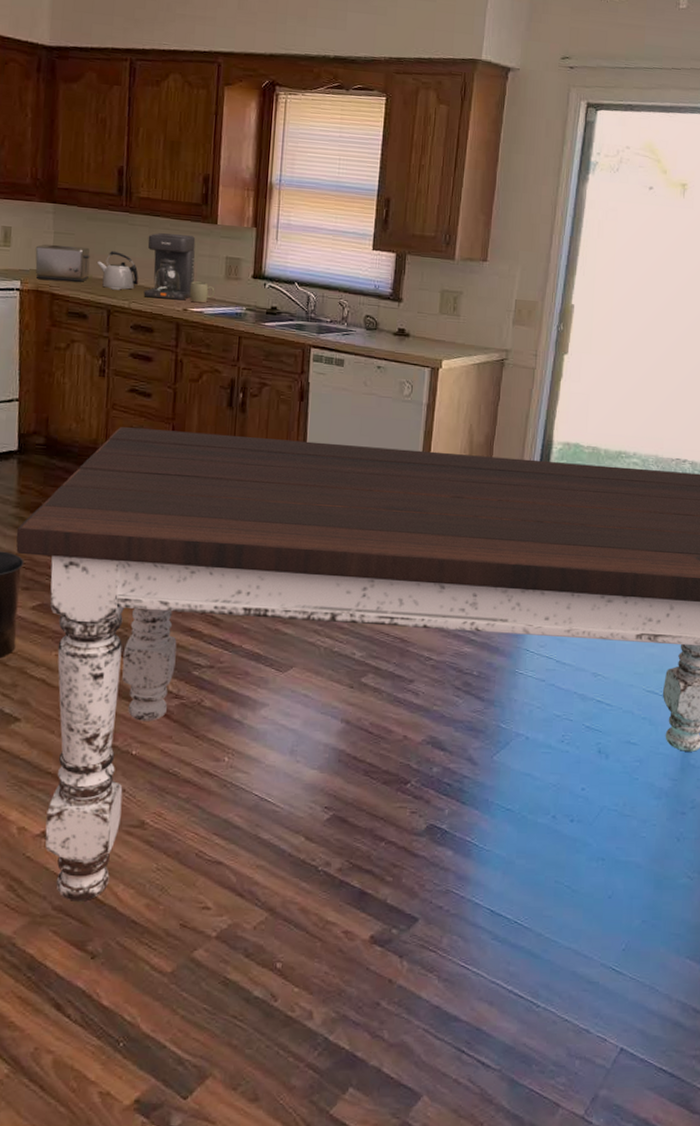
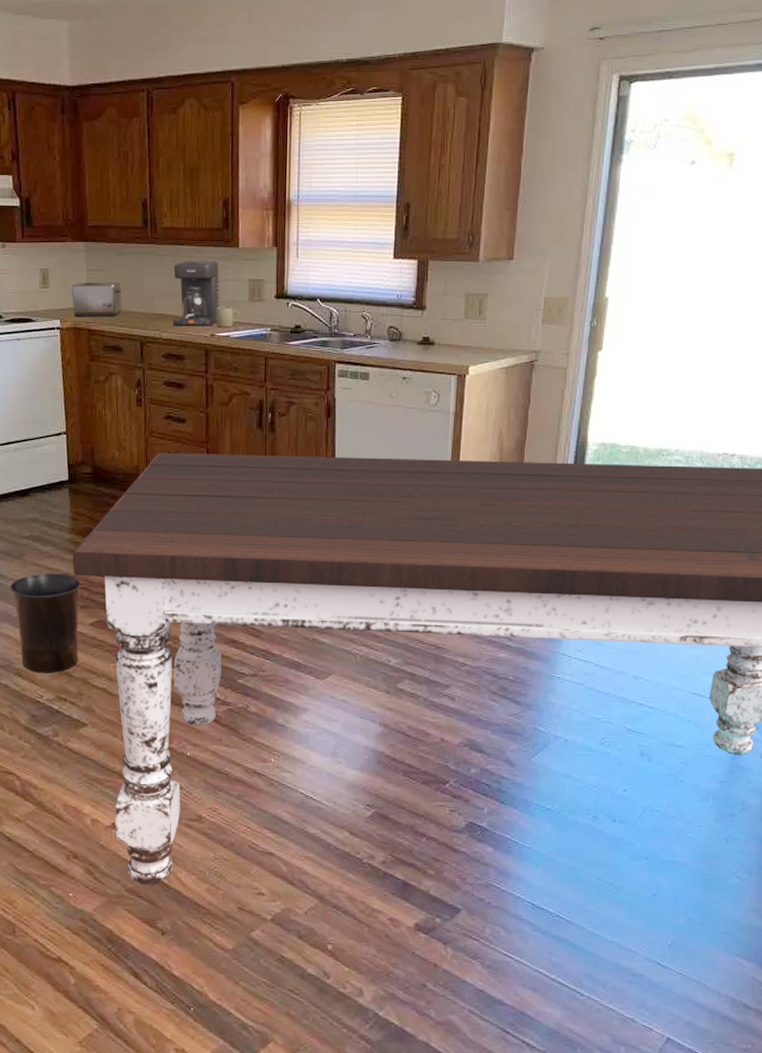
kettle: present [96,250,139,290] -> none [127,283,168,321]

